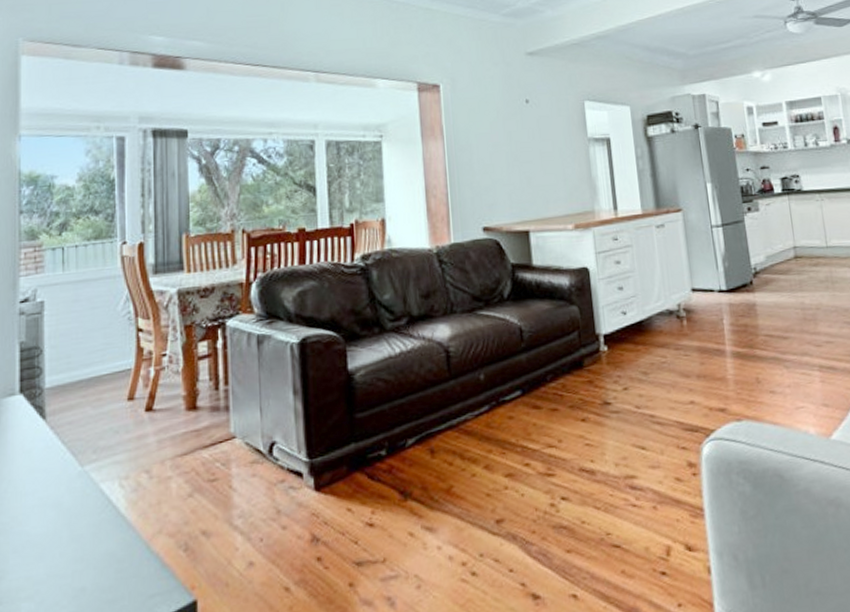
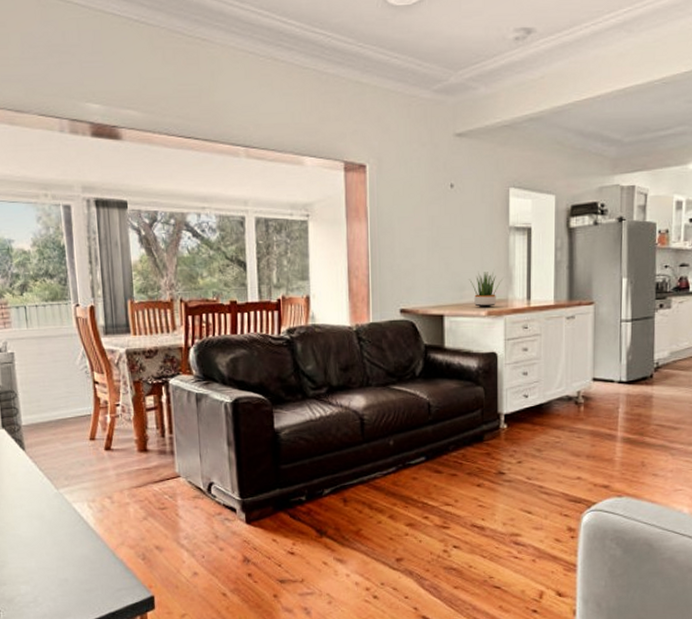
potted plant: none [552,183,587,222] -> present [469,272,502,308]

